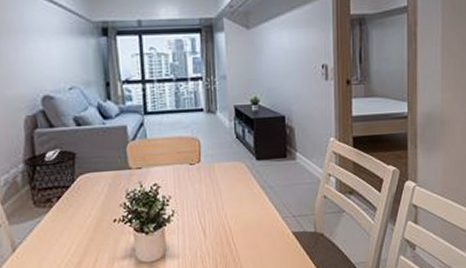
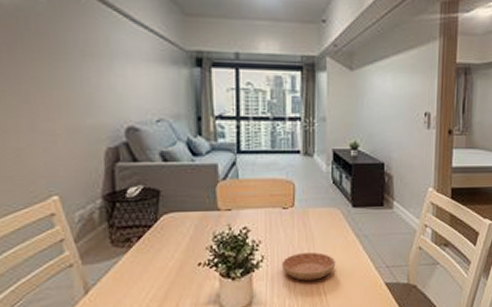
saucer: none [191,205,244,233] -> present [281,252,336,281]

